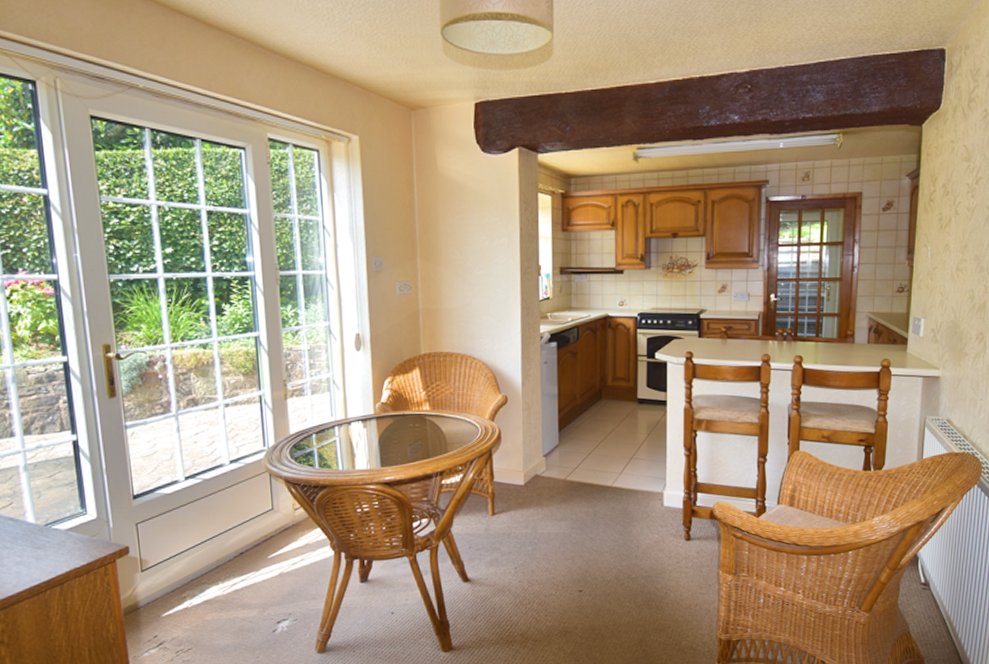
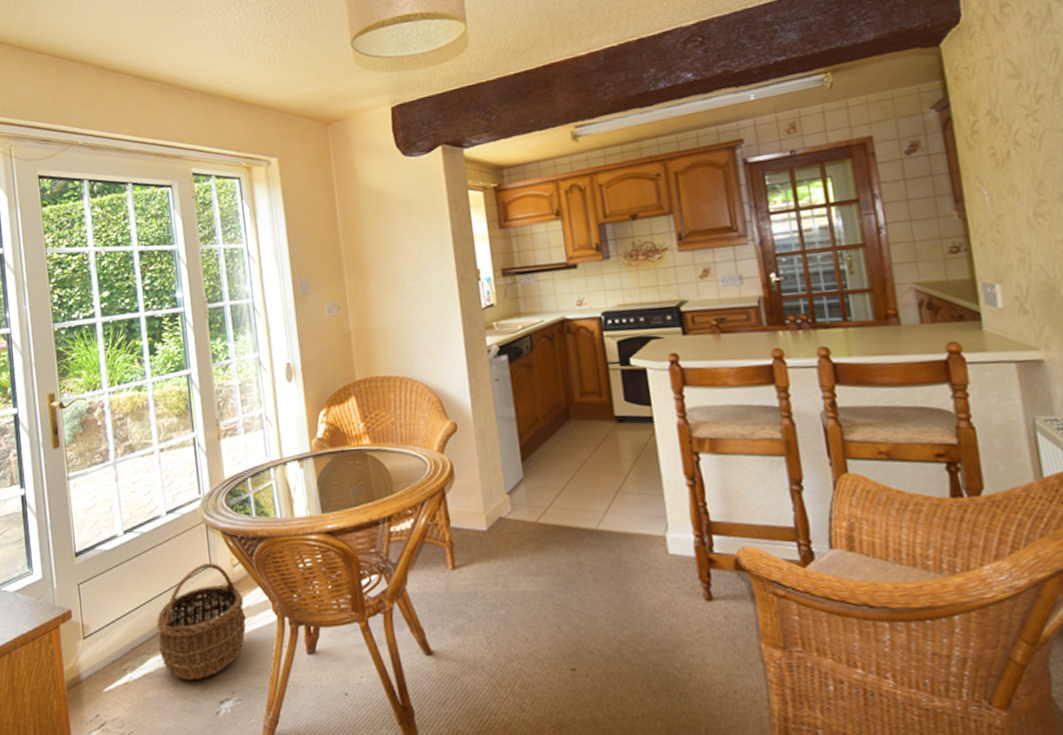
wicker basket: none [217,507,305,605] -> present [157,563,246,680]

